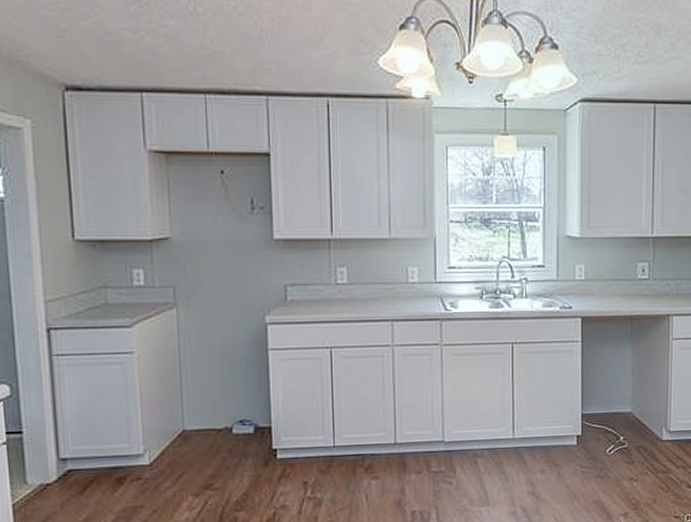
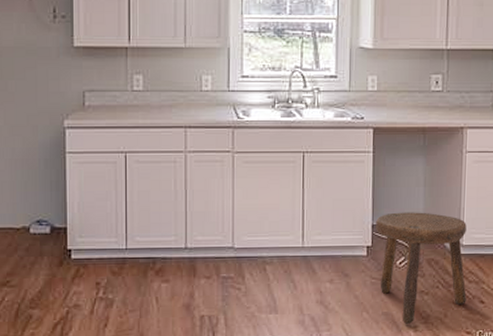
stool: none [585,400,675,511] -> present [376,212,467,324]

